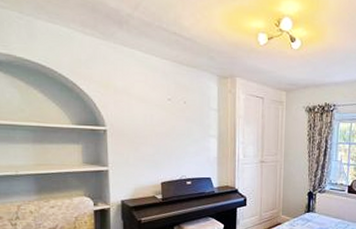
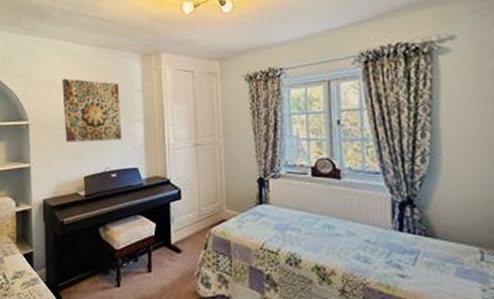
wall art: none [141,89,198,152] -> present [62,78,123,143]

